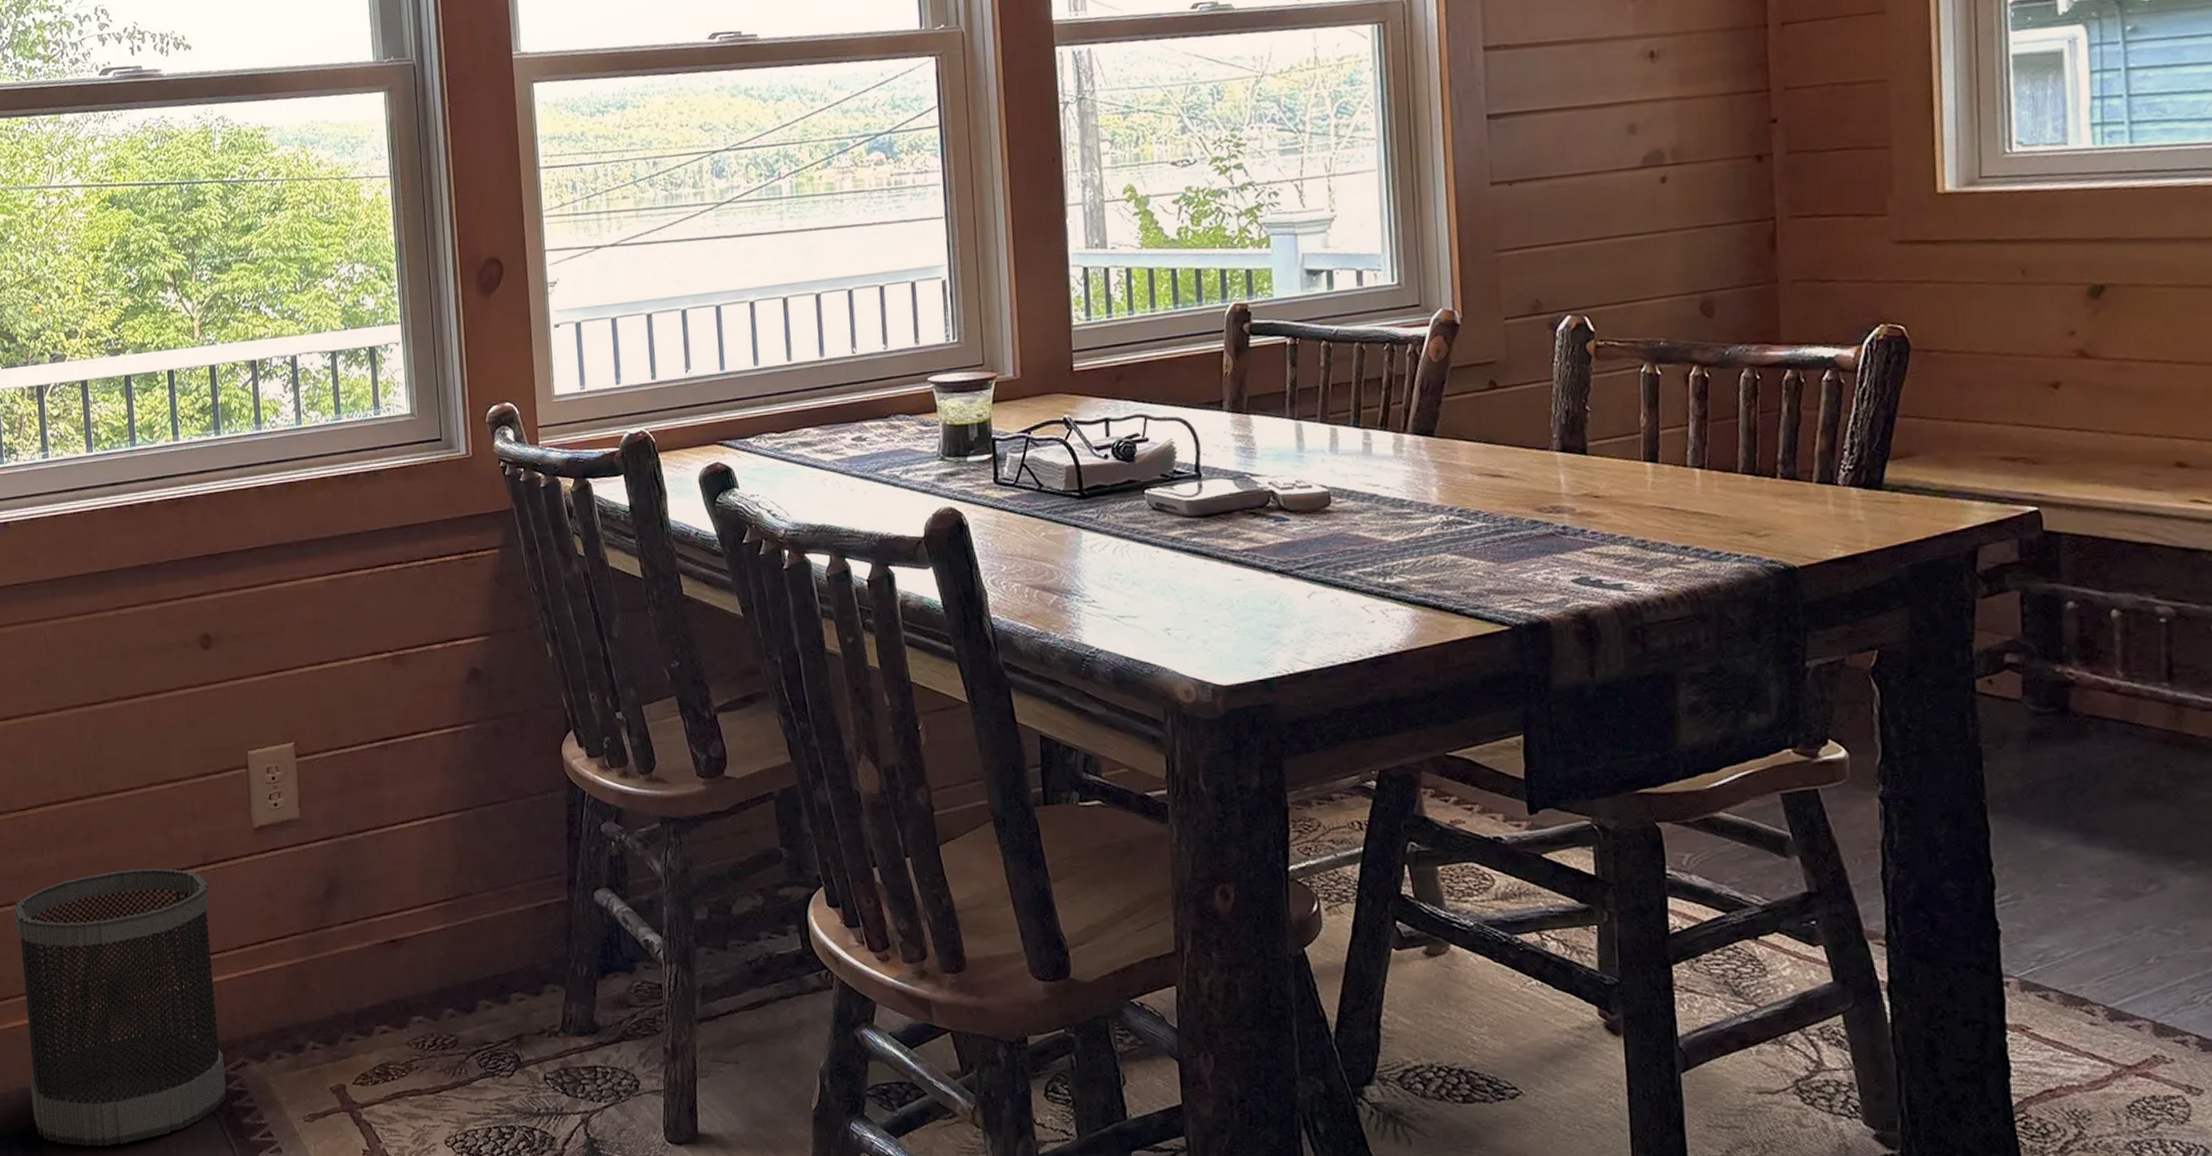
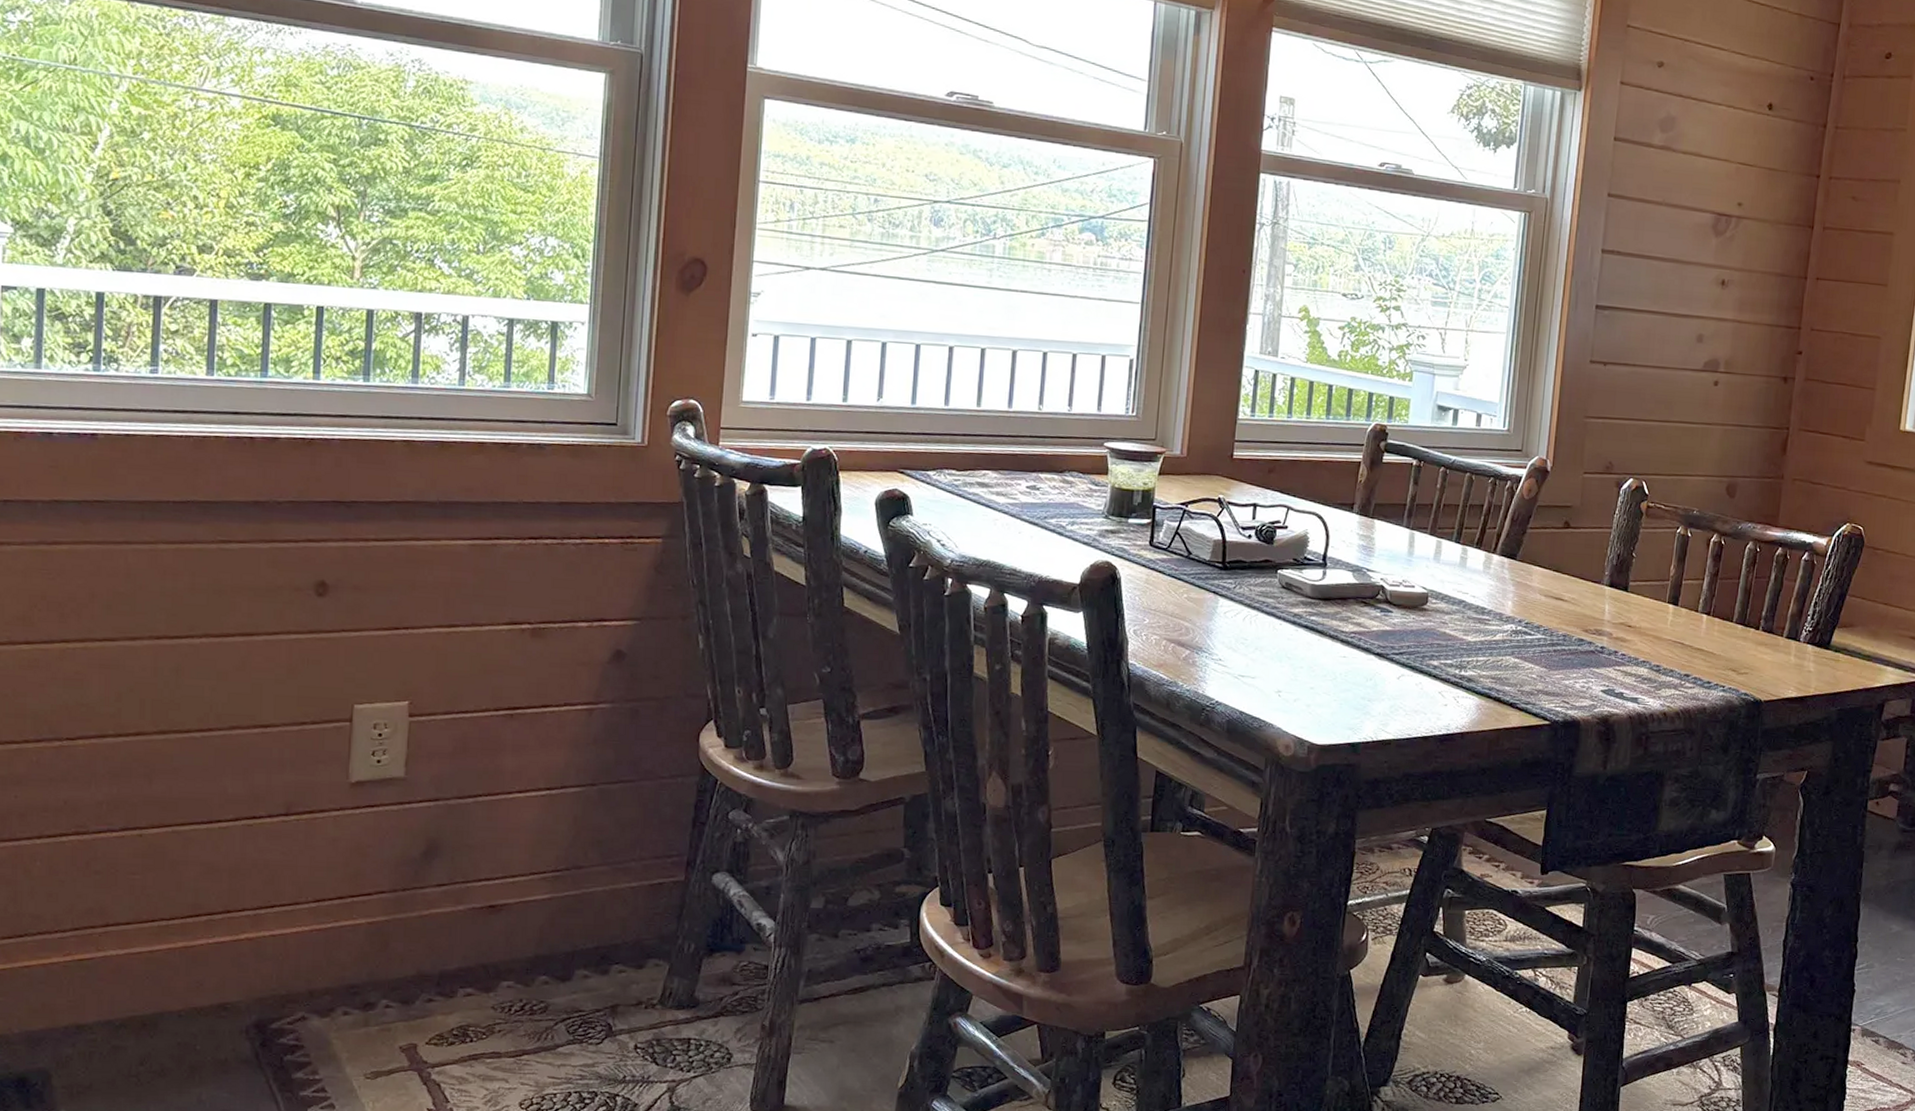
wastebasket: present [13,868,227,1147] -> none [37,812,287,1096]

